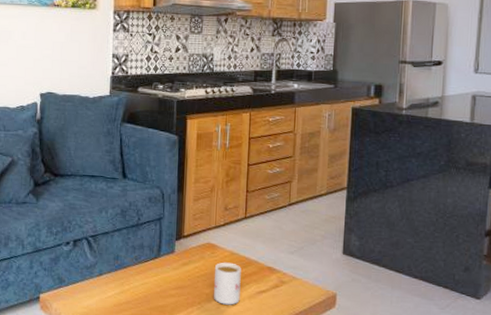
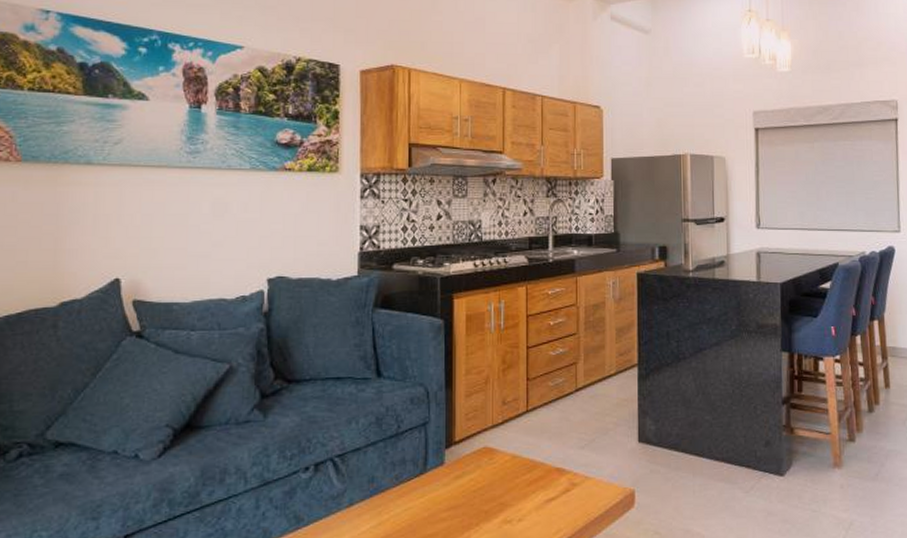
mug: present [213,262,241,305] -> none [493,468,526,522]

